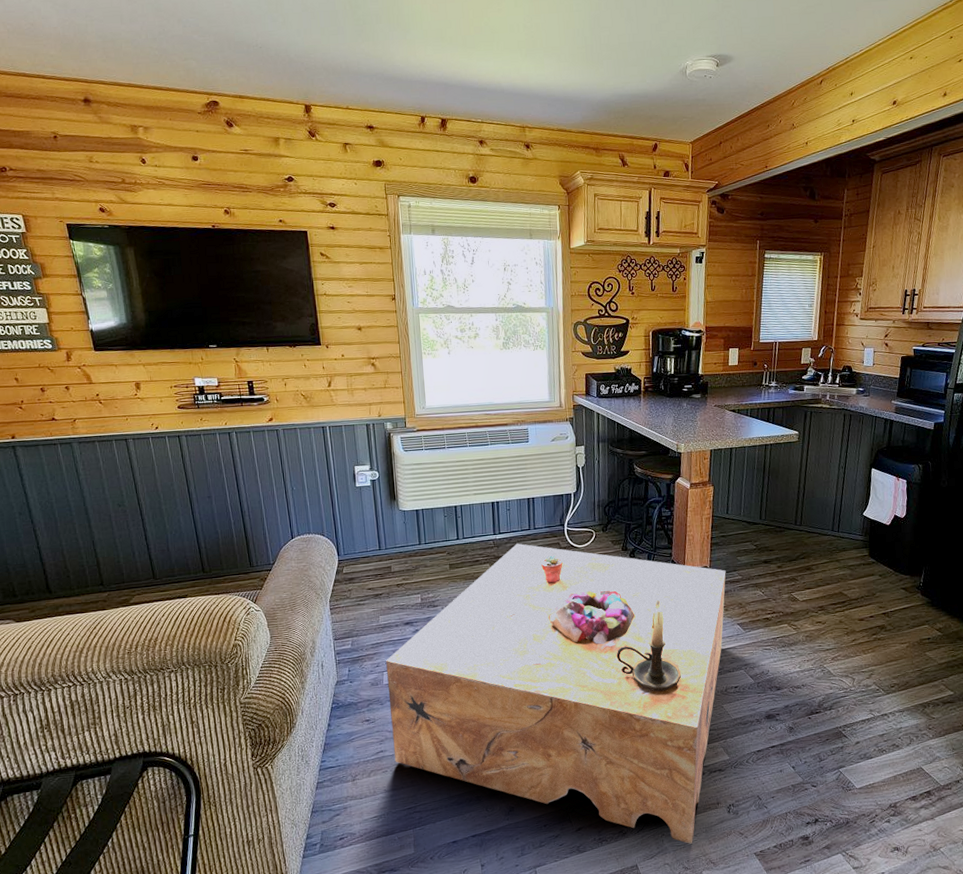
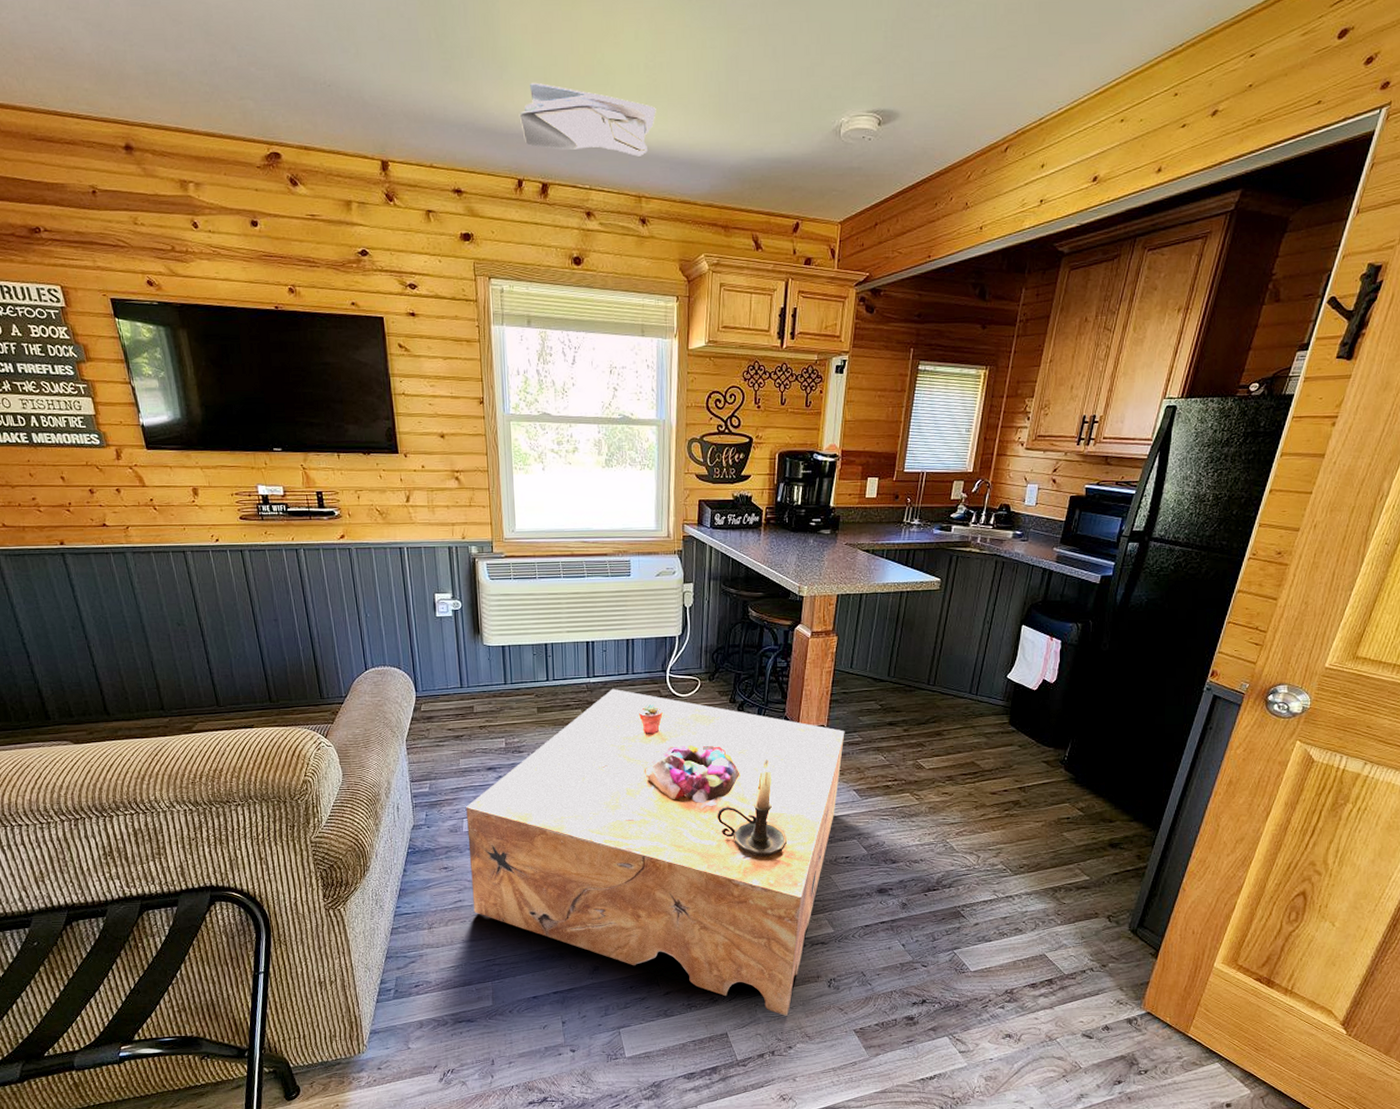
ceiling light fixture: none [420,41,535,96] -> present [519,82,656,156]

